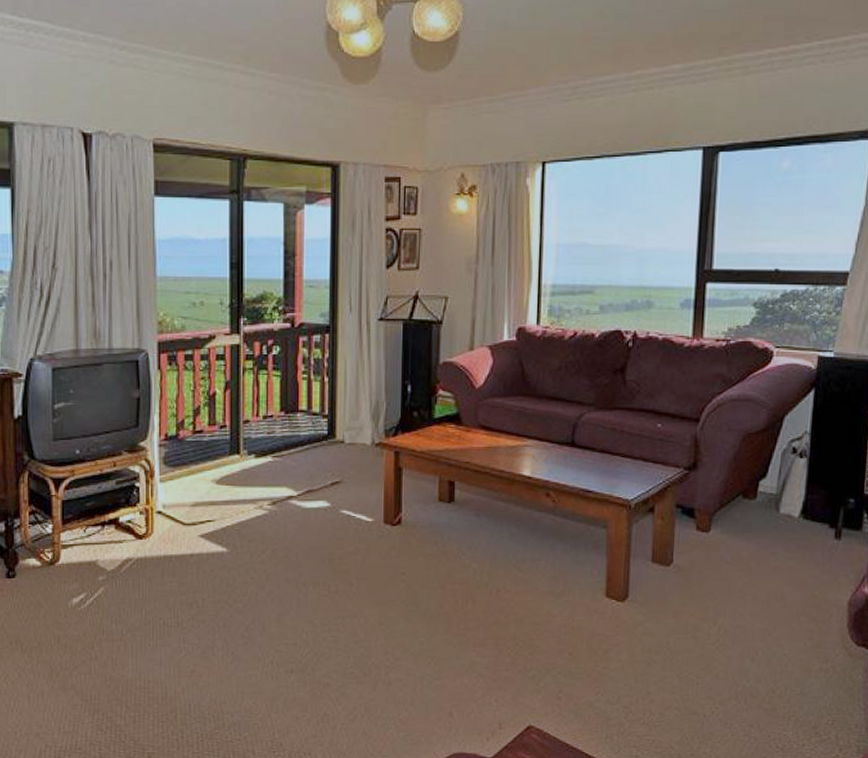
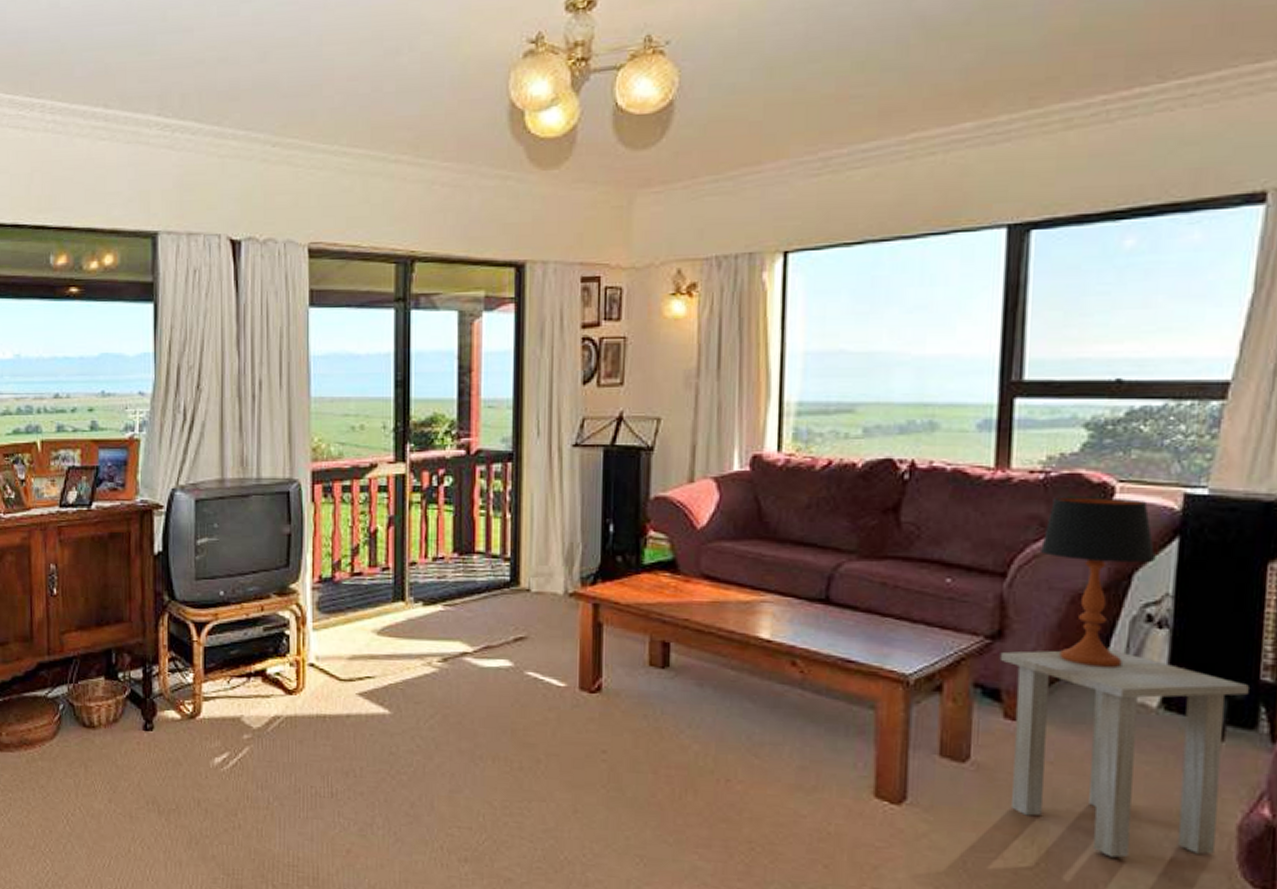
side table: none [694,475,857,631] -> present [999,650,1249,858]
table lamp: none [723,359,799,489] -> present [1041,496,1156,669]

